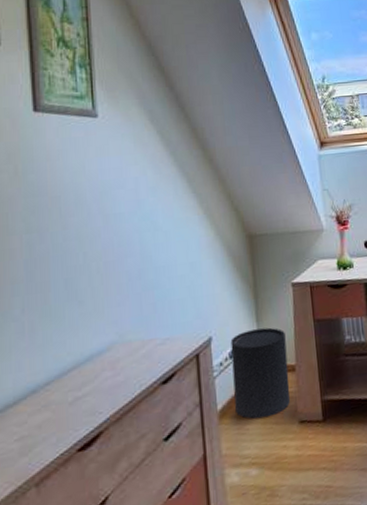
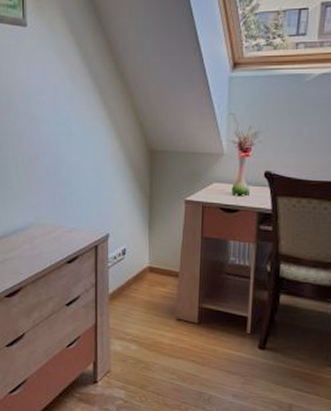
trash can: present [230,327,290,420] -> none [123,235,173,309]

